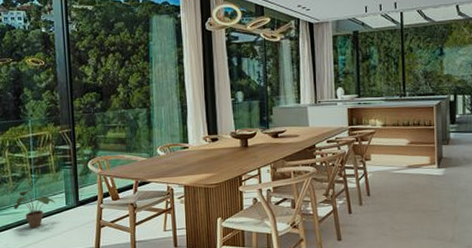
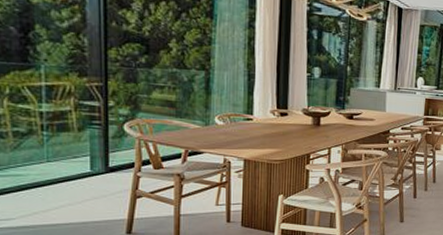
potted plant: present [13,189,56,228] -> none [13,148,77,194]

